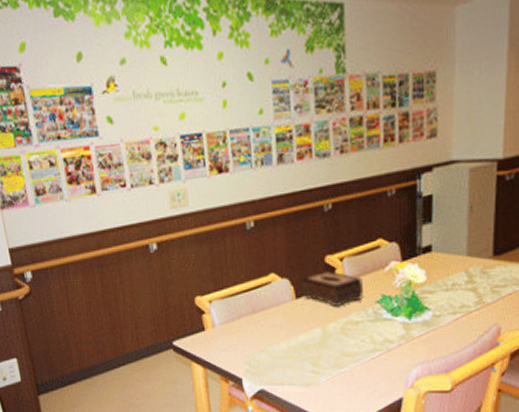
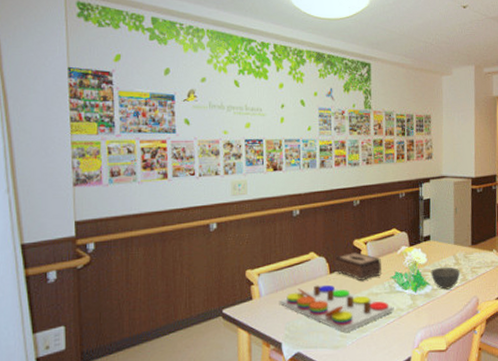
board game: none [236,312,381,368] -> present [279,284,394,332]
bowl: none [431,286,475,316] -> present [431,267,460,290]

